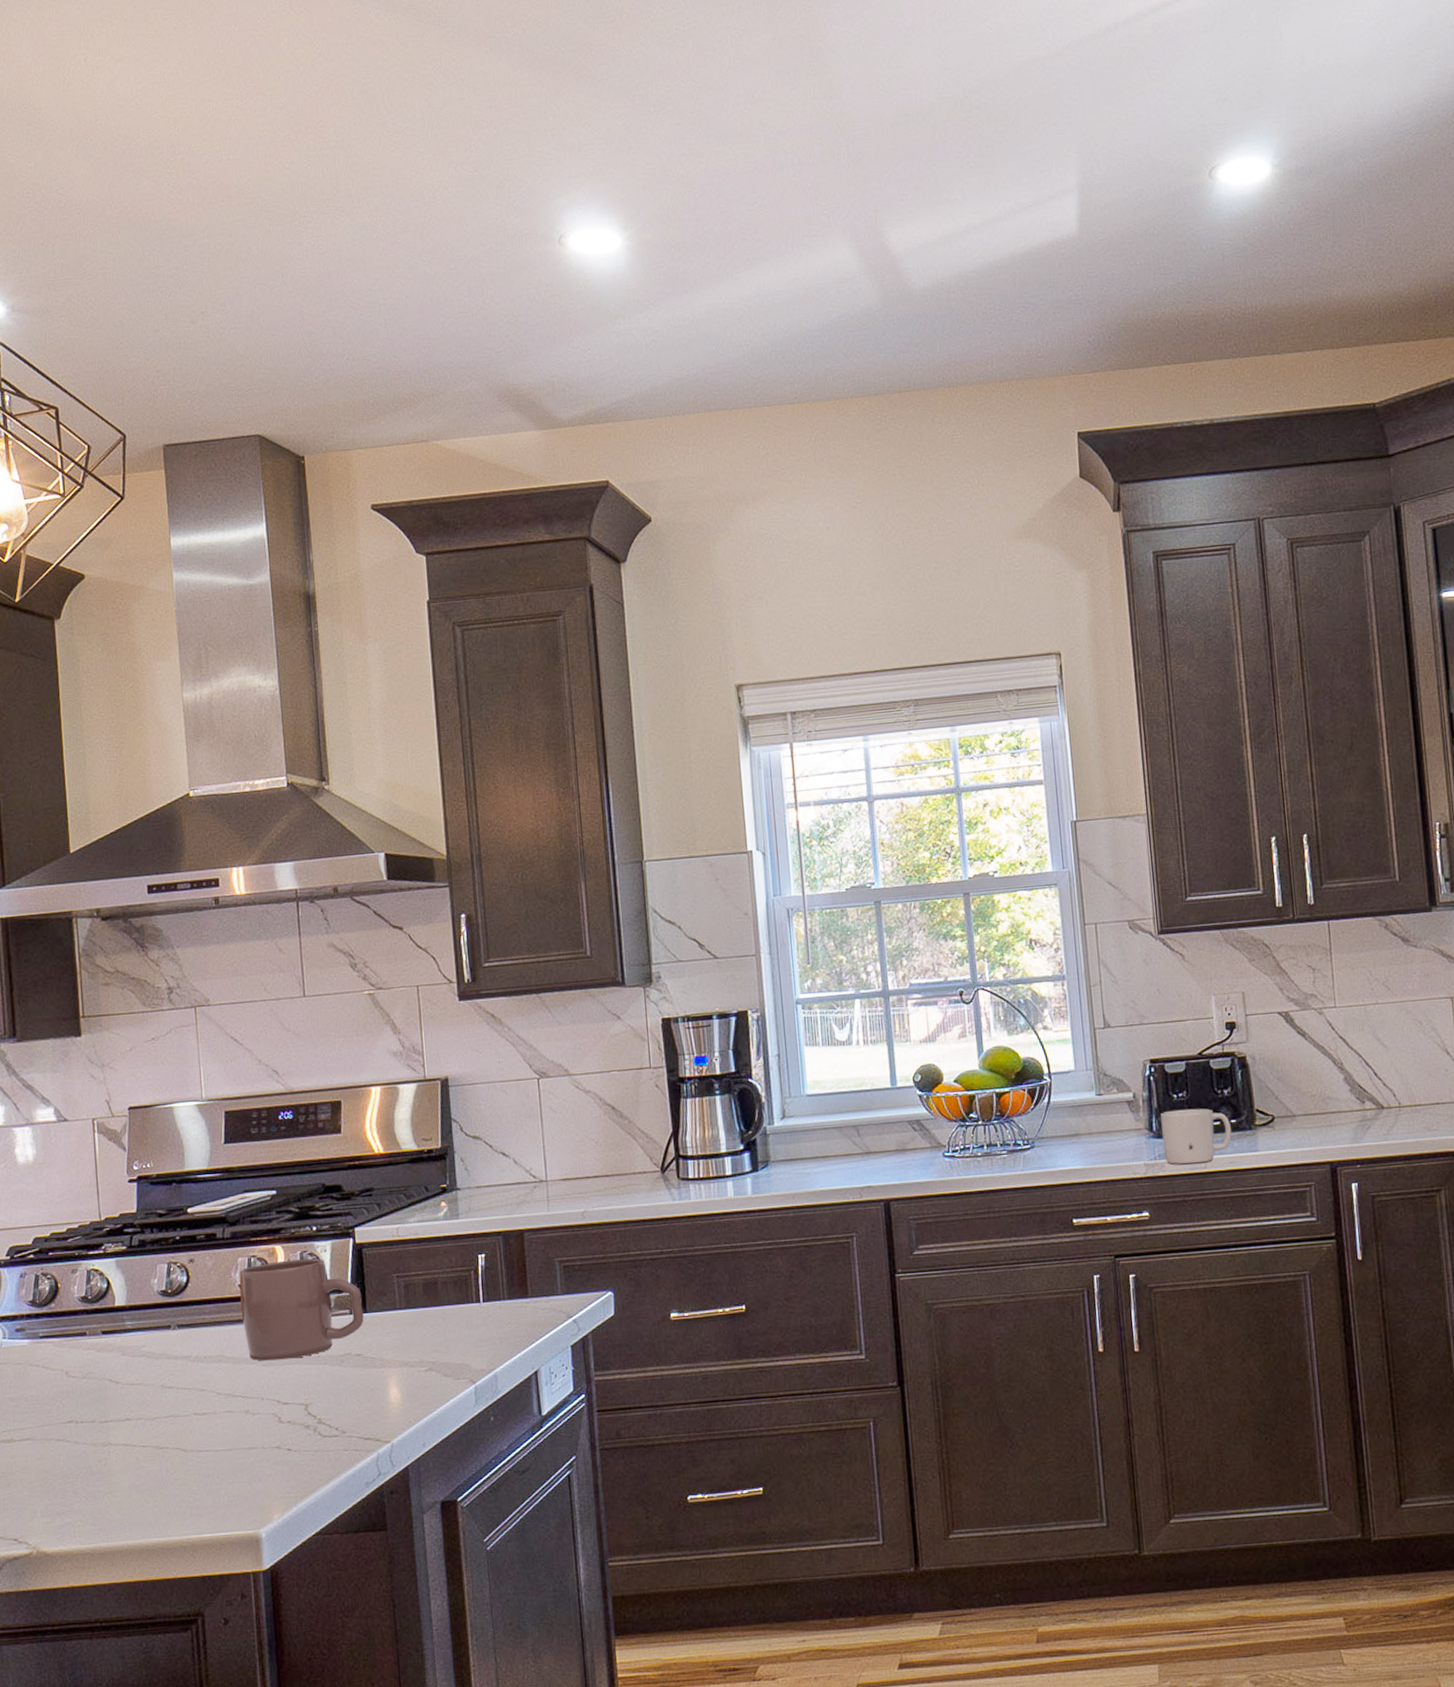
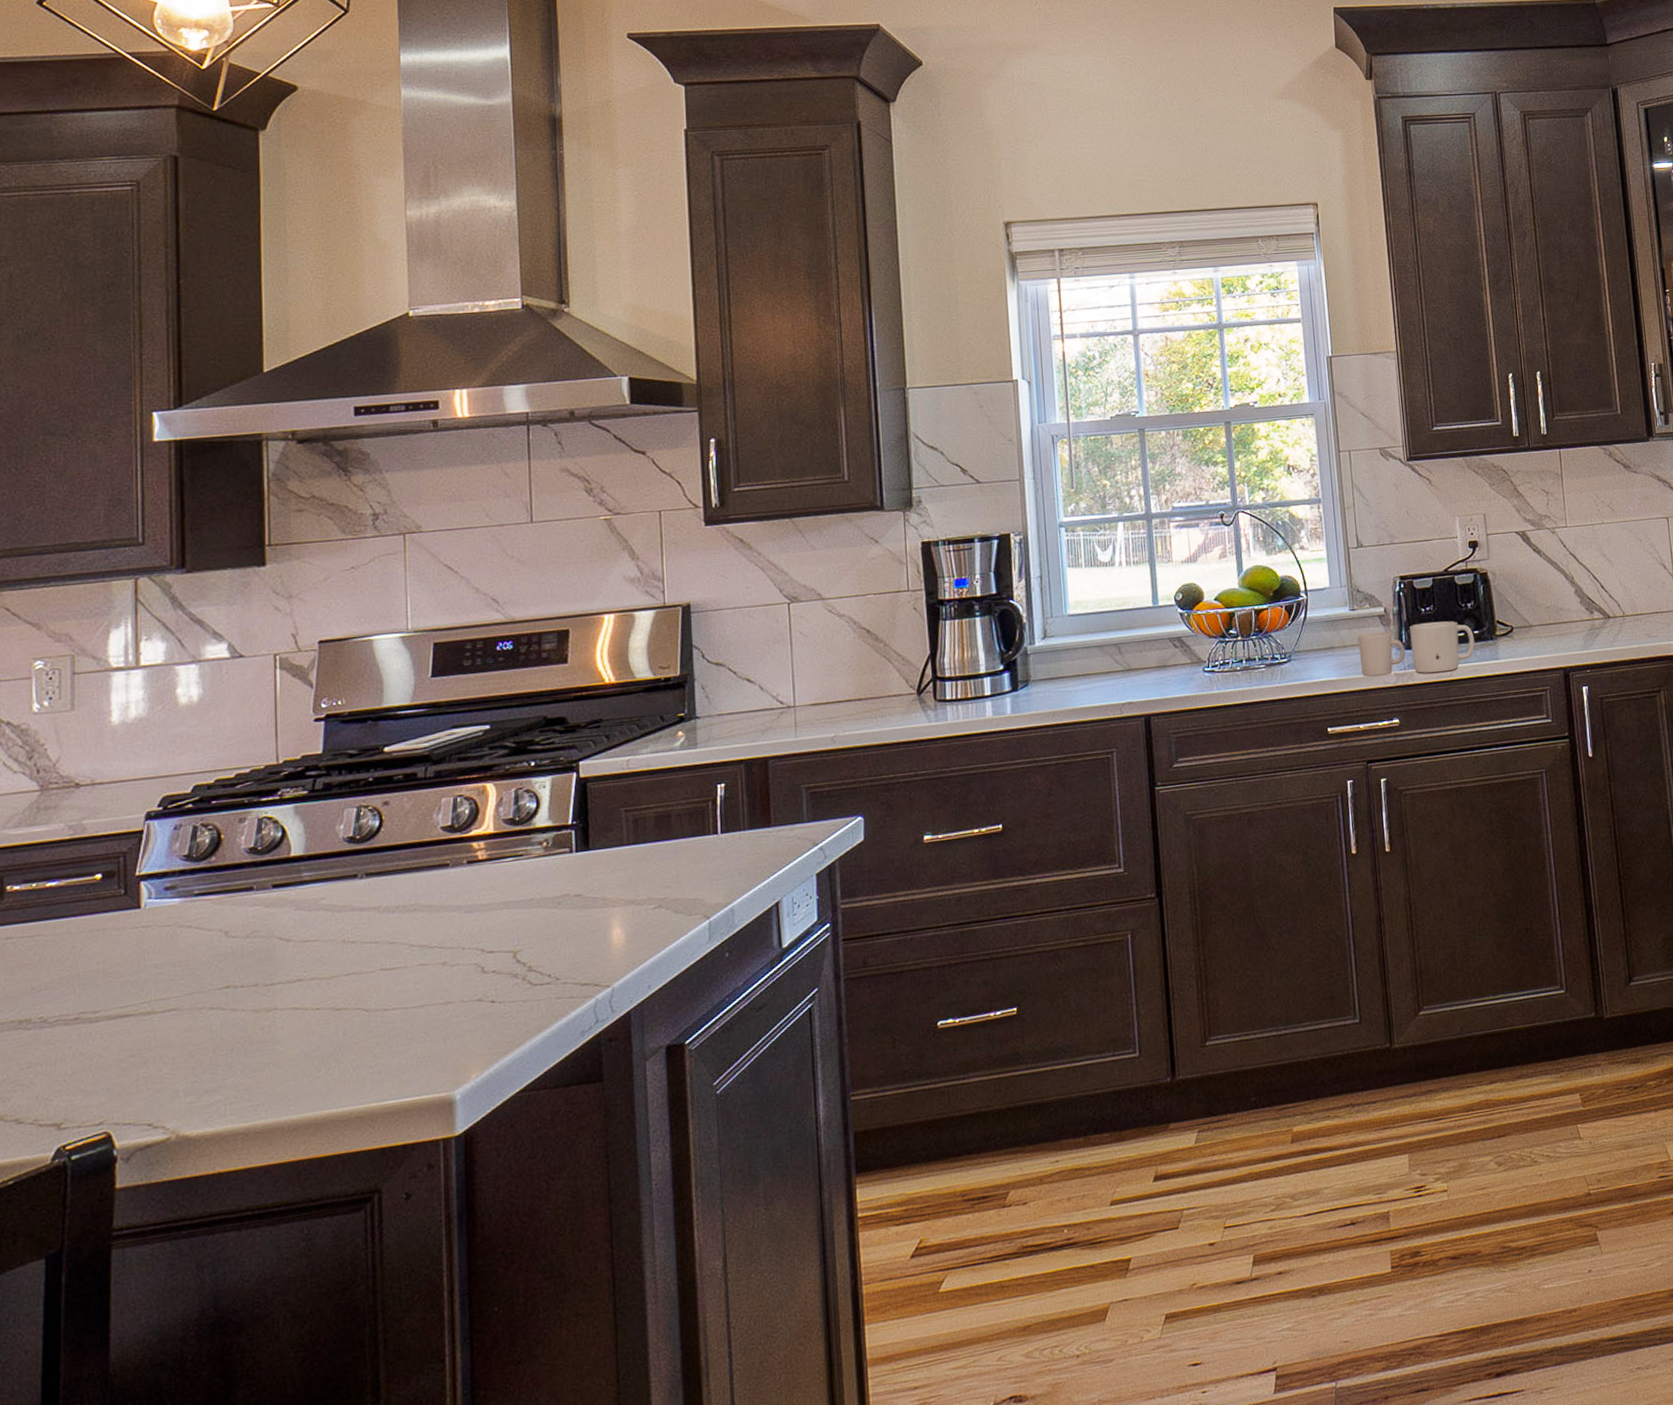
mug: present [239,1258,364,1361] -> none [442,795,586,908]
mug: none [1104,1118,1157,1167] -> present [1357,631,1406,677]

